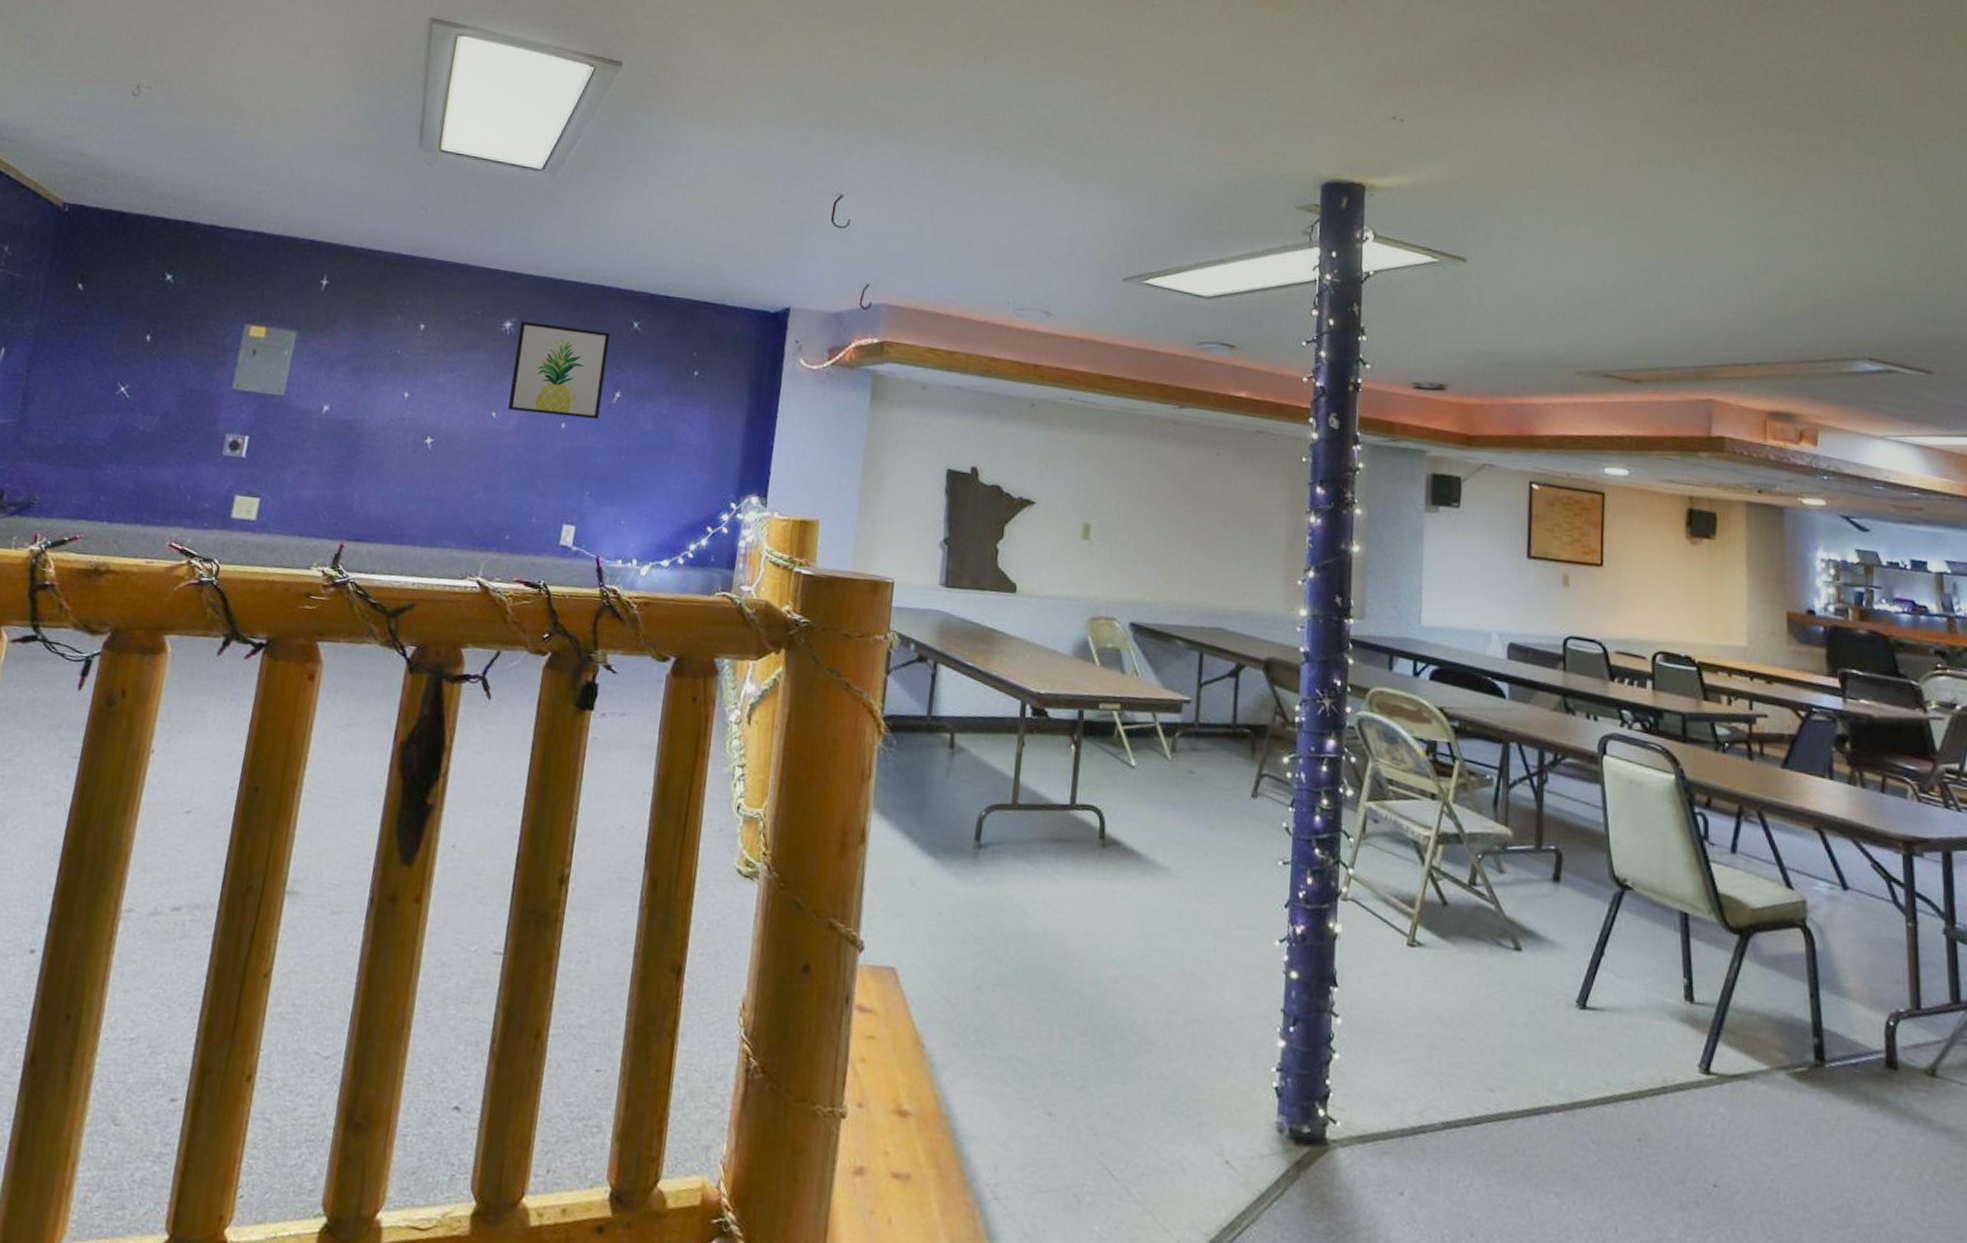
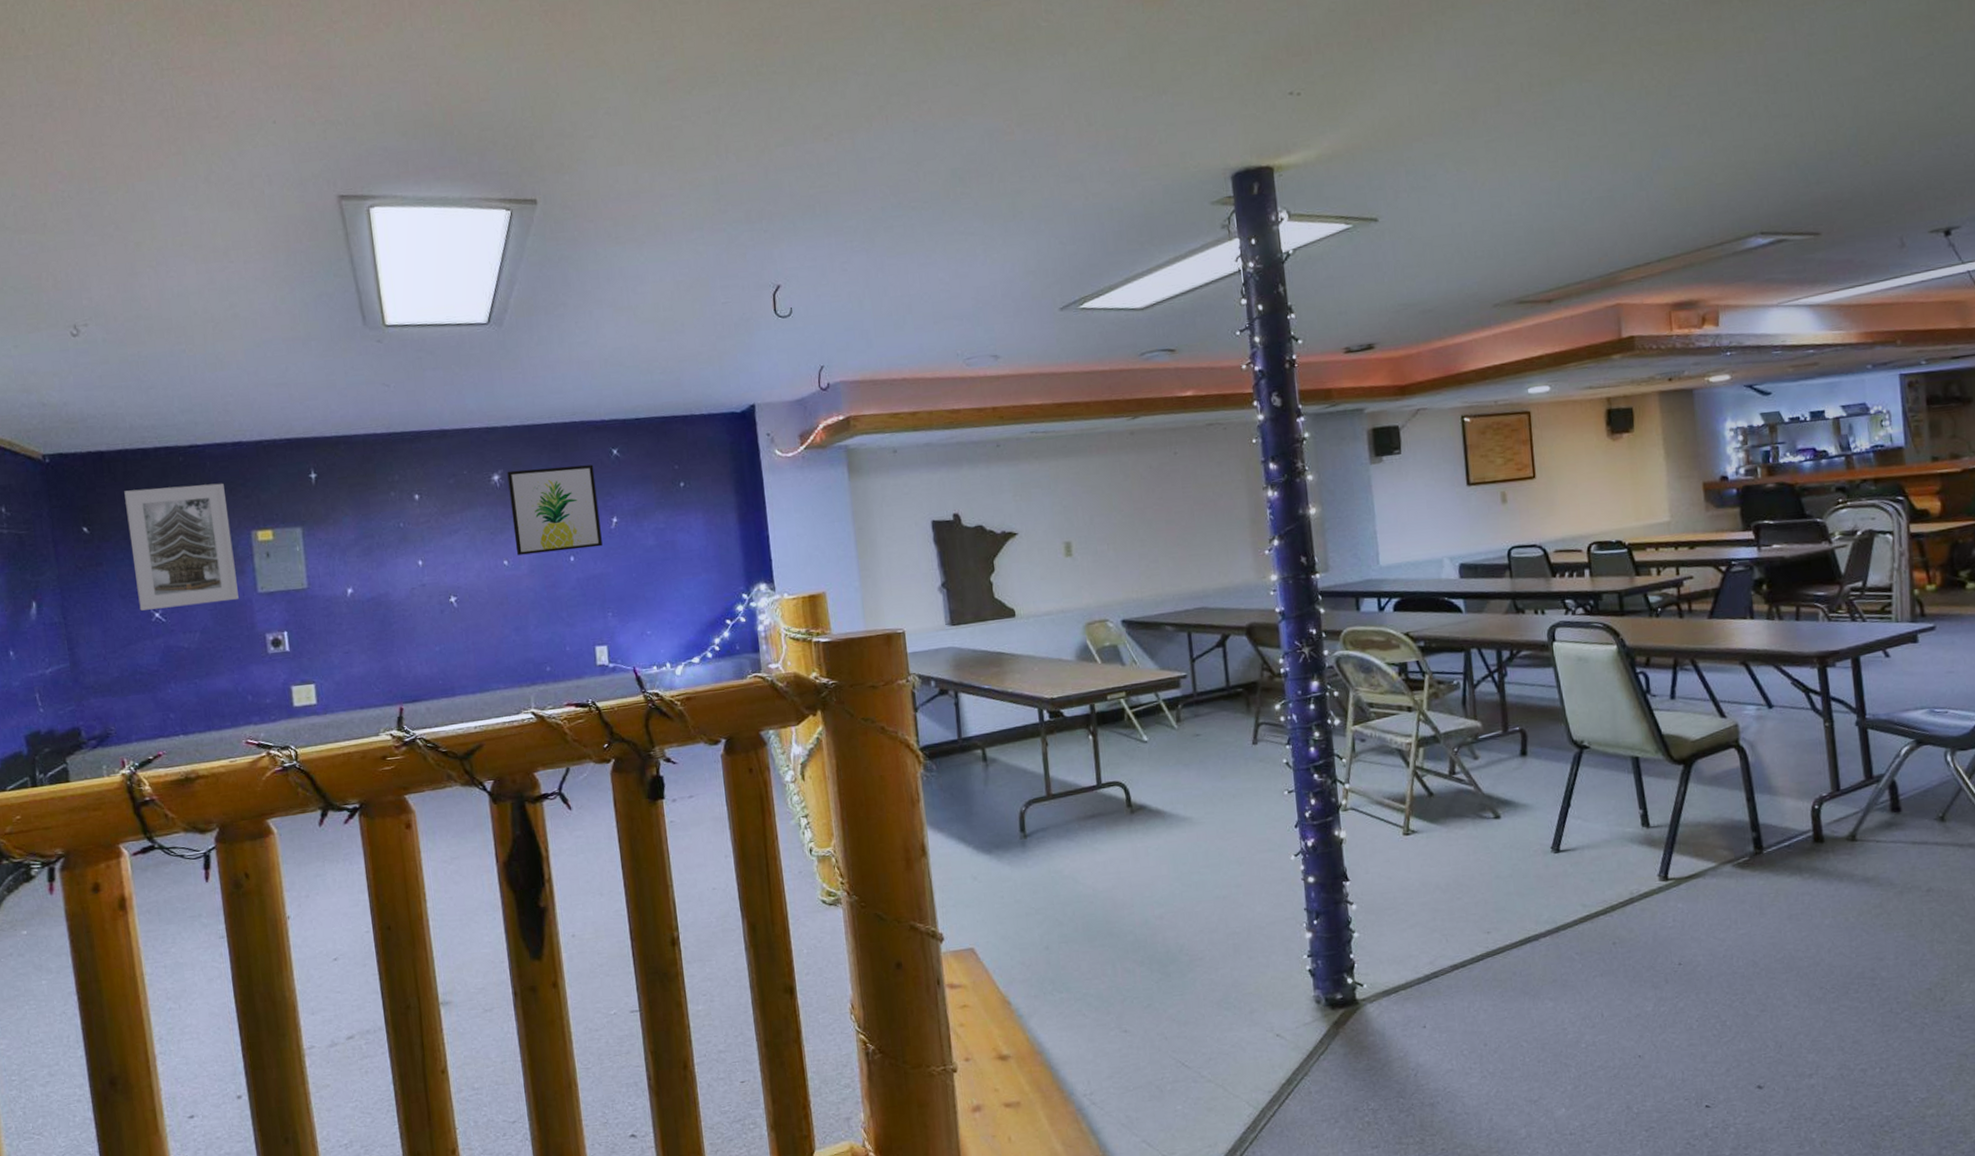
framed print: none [107,256,233,391] -> present [124,483,239,611]

